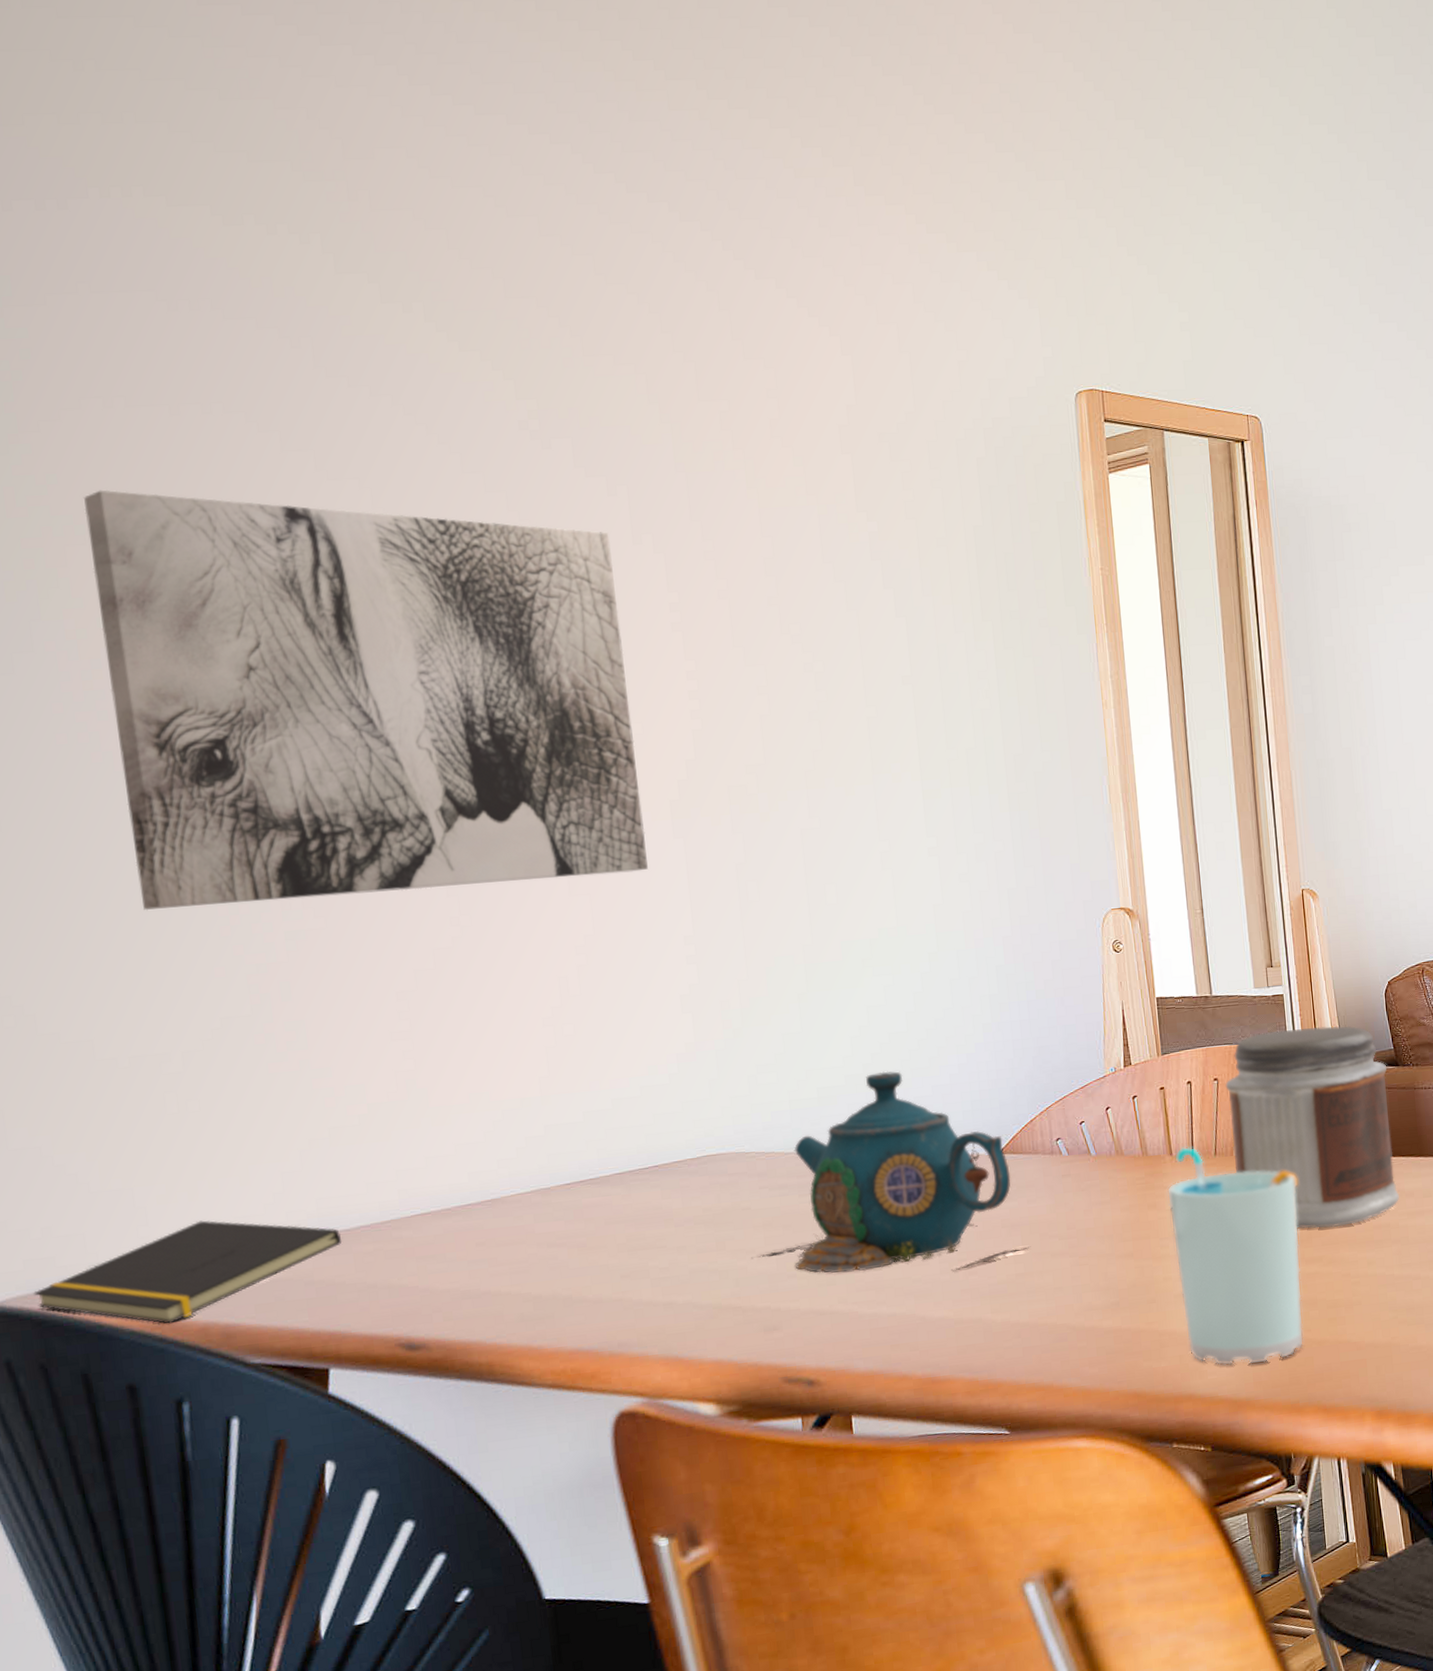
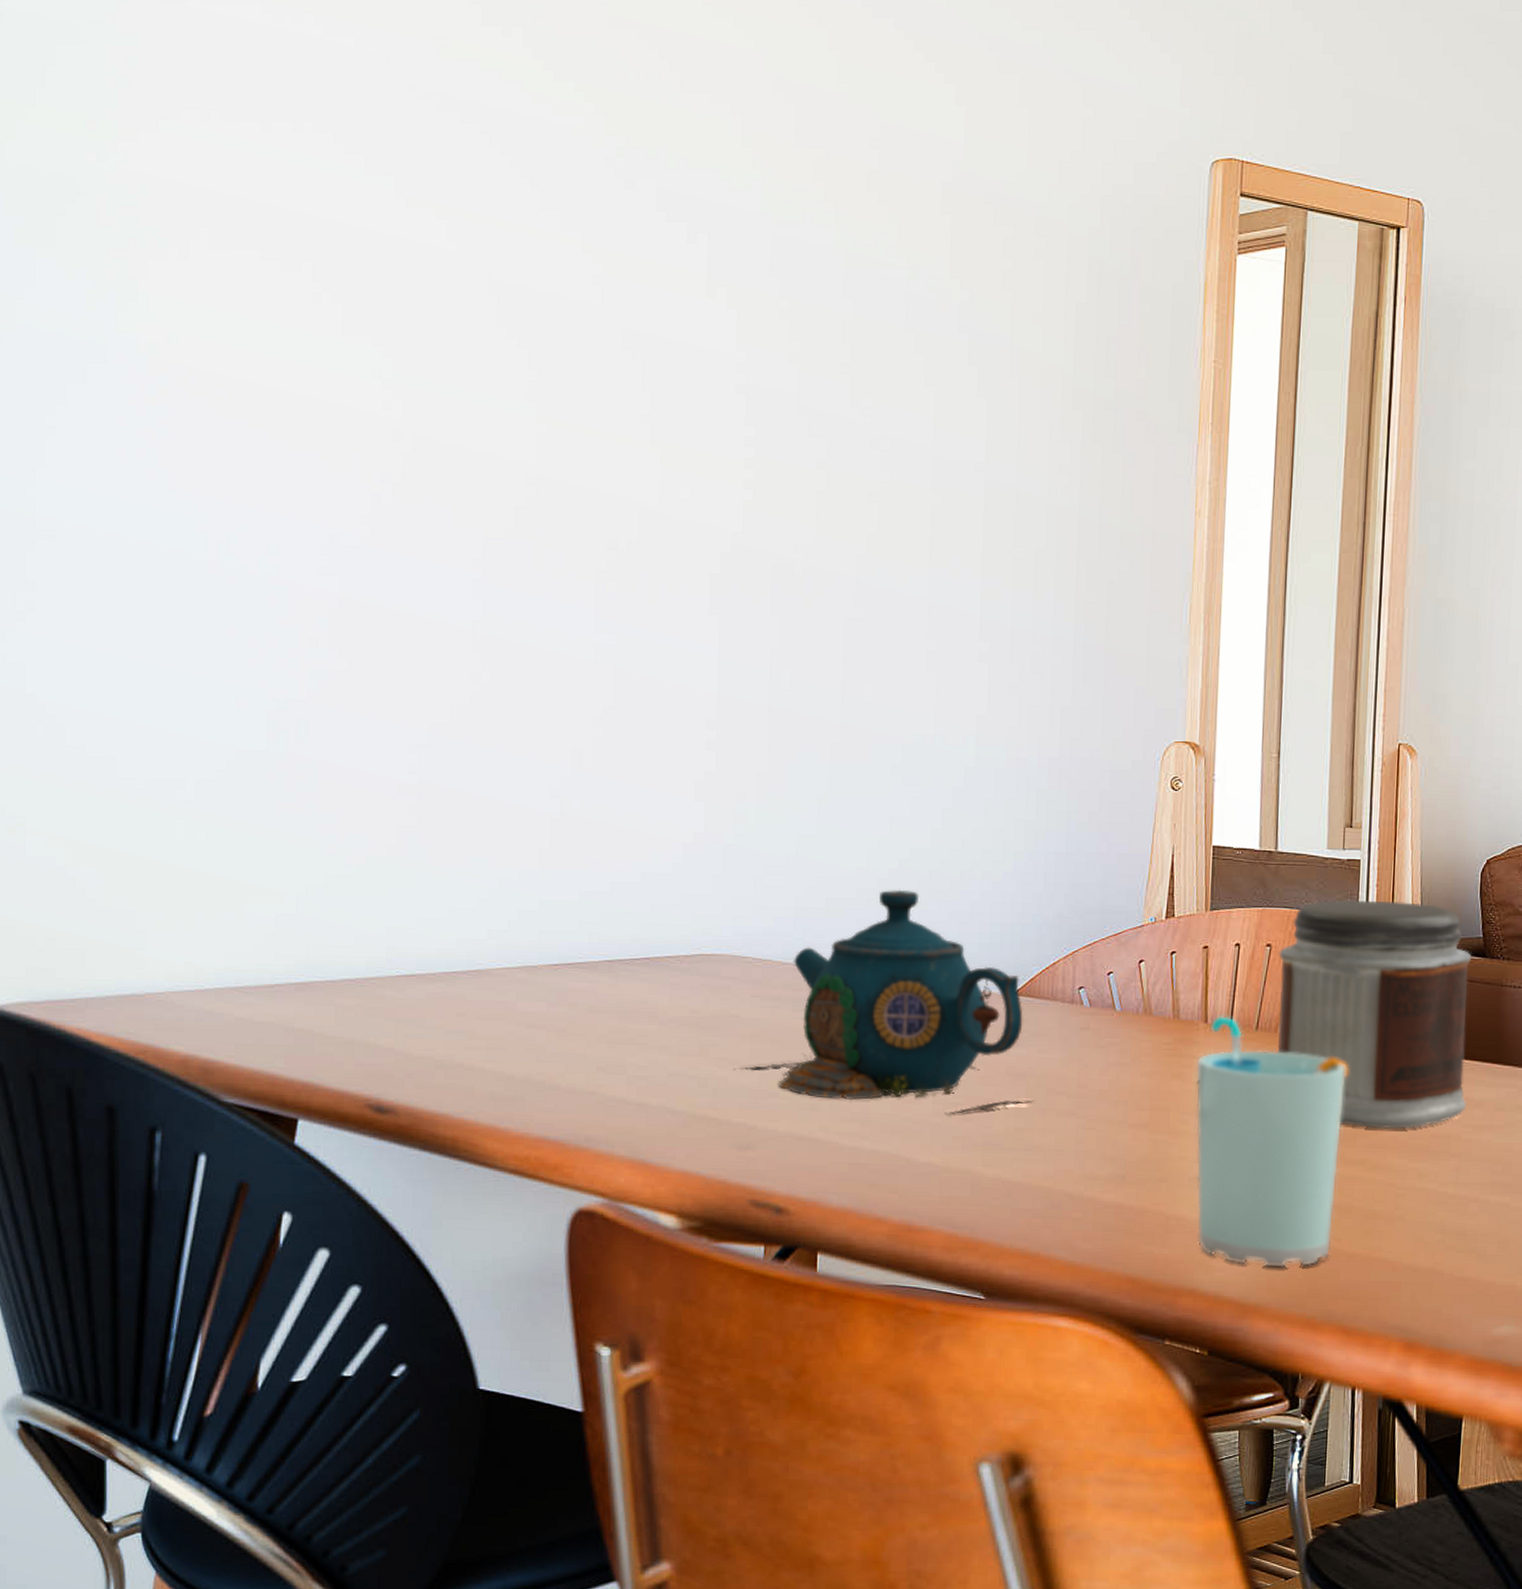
notepad: present [34,1220,342,1324] -> none [32,952,326,1051]
wall art: present [83,489,648,911] -> none [169,203,684,646]

